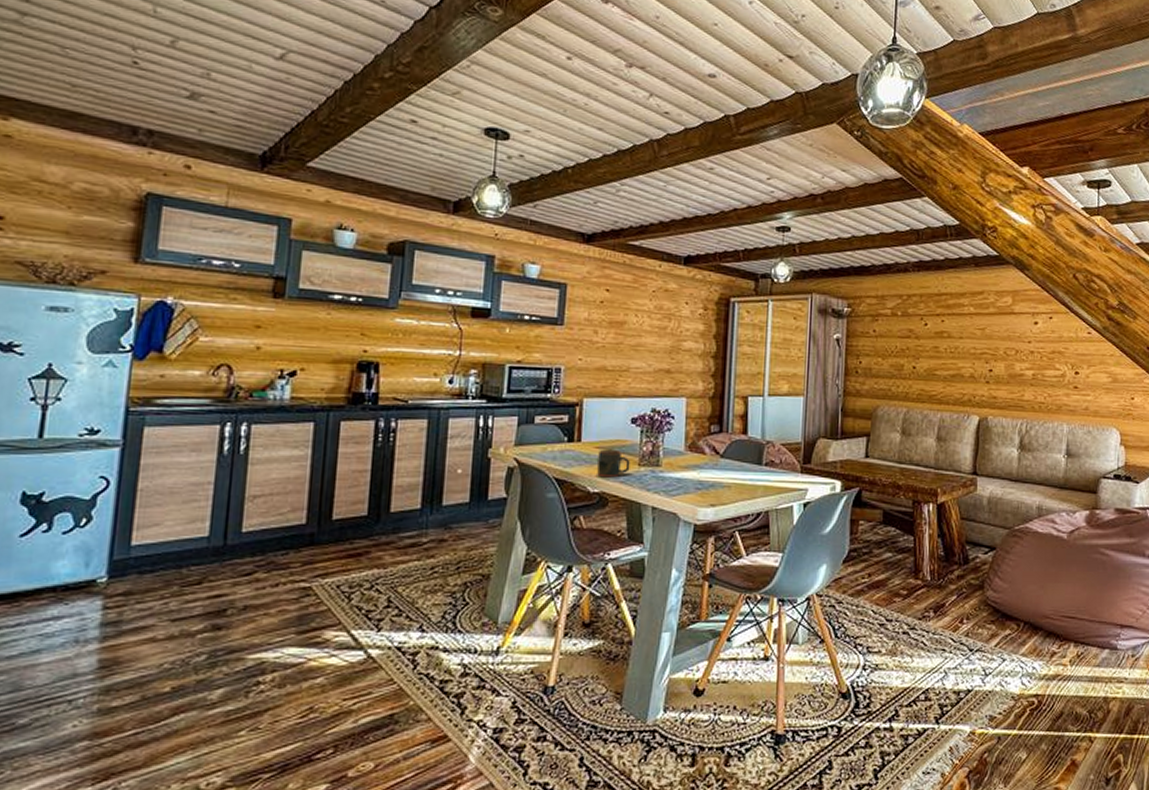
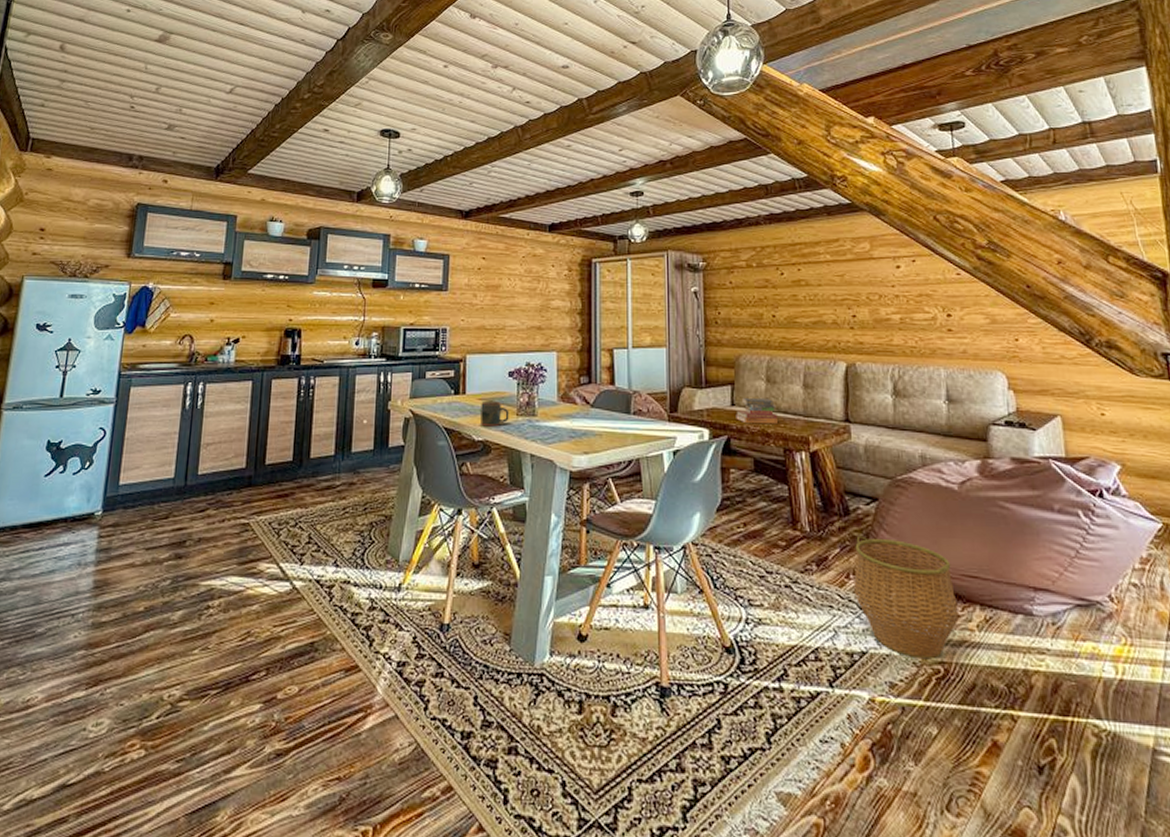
books: none [869,449,909,477] -> present [736,397,778,425]
basket: none [966,583,1055,693] -> present [854,535,959,660]

